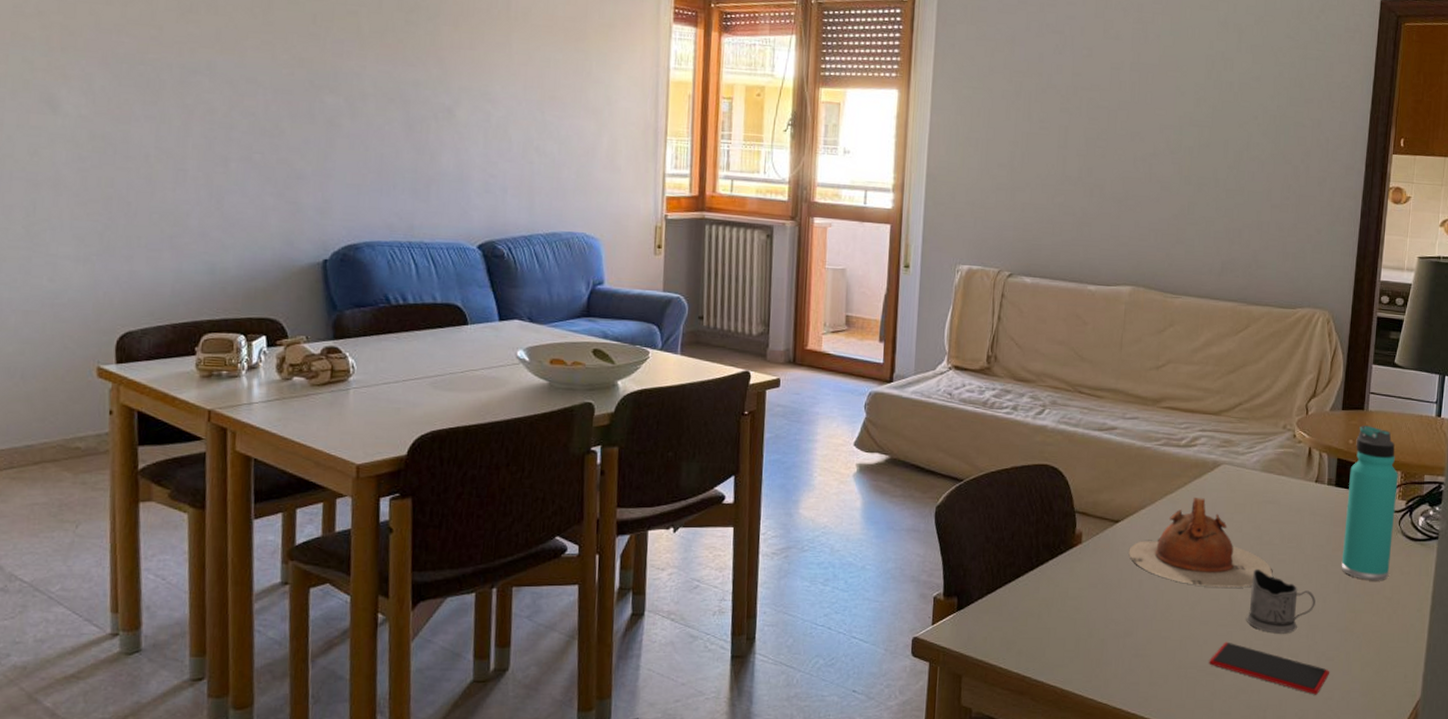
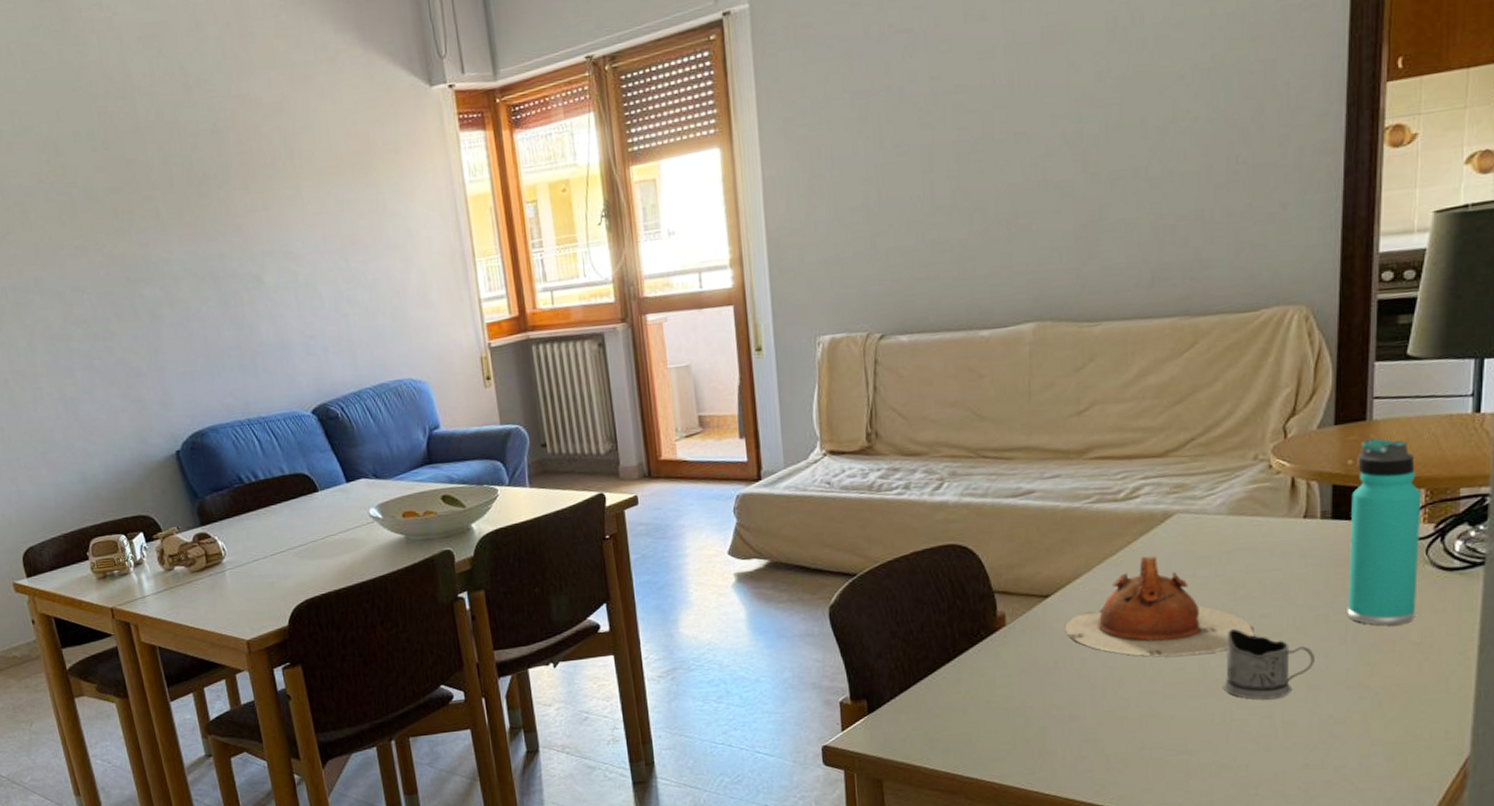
smartphone: present [1209,641,1330,695] -> none [1179,715,1341,764]

